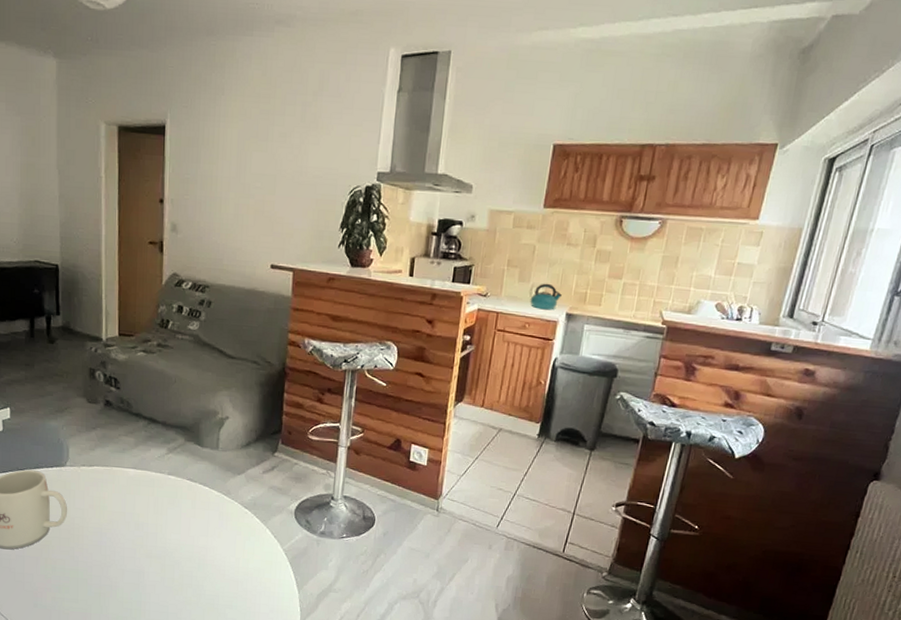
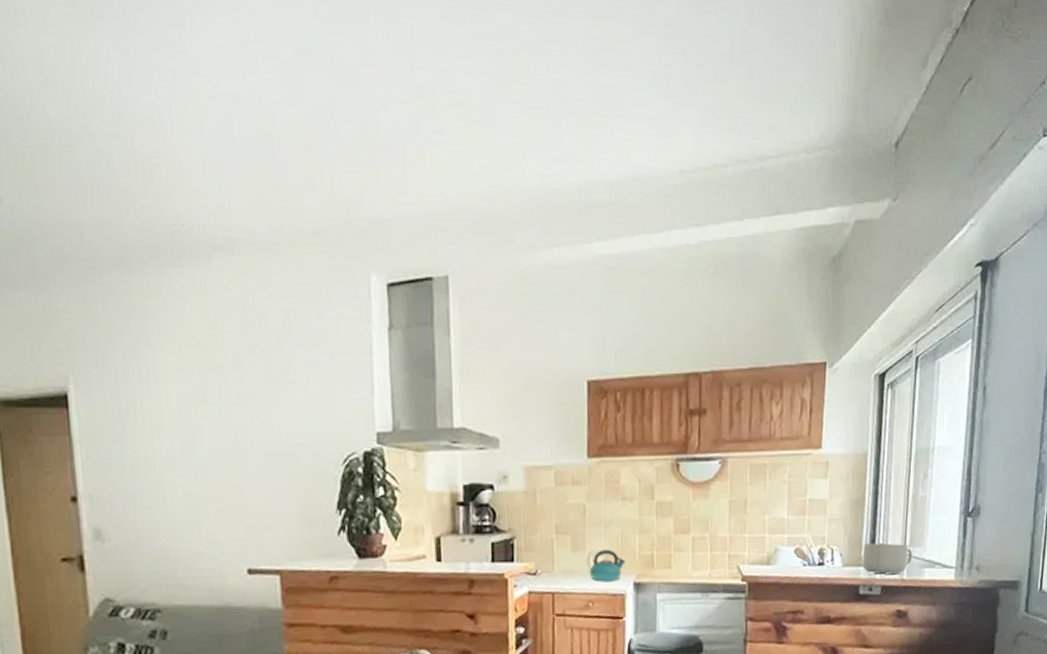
cup: none [778,307,831,338] -> present [862,543,913,575]

